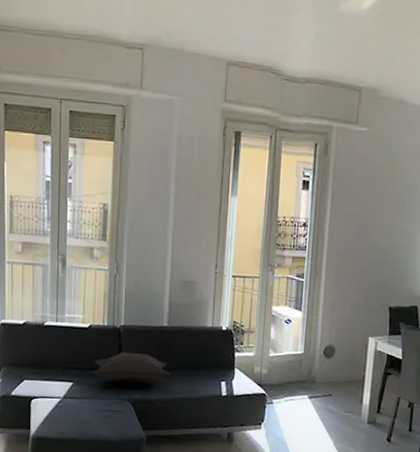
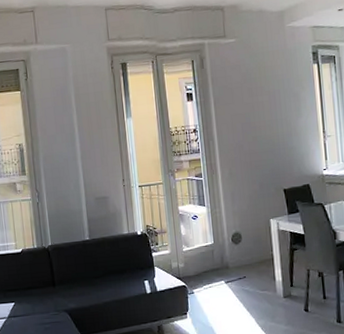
cushion: present [91,351,171,383] -> none [29,267,99,297]

